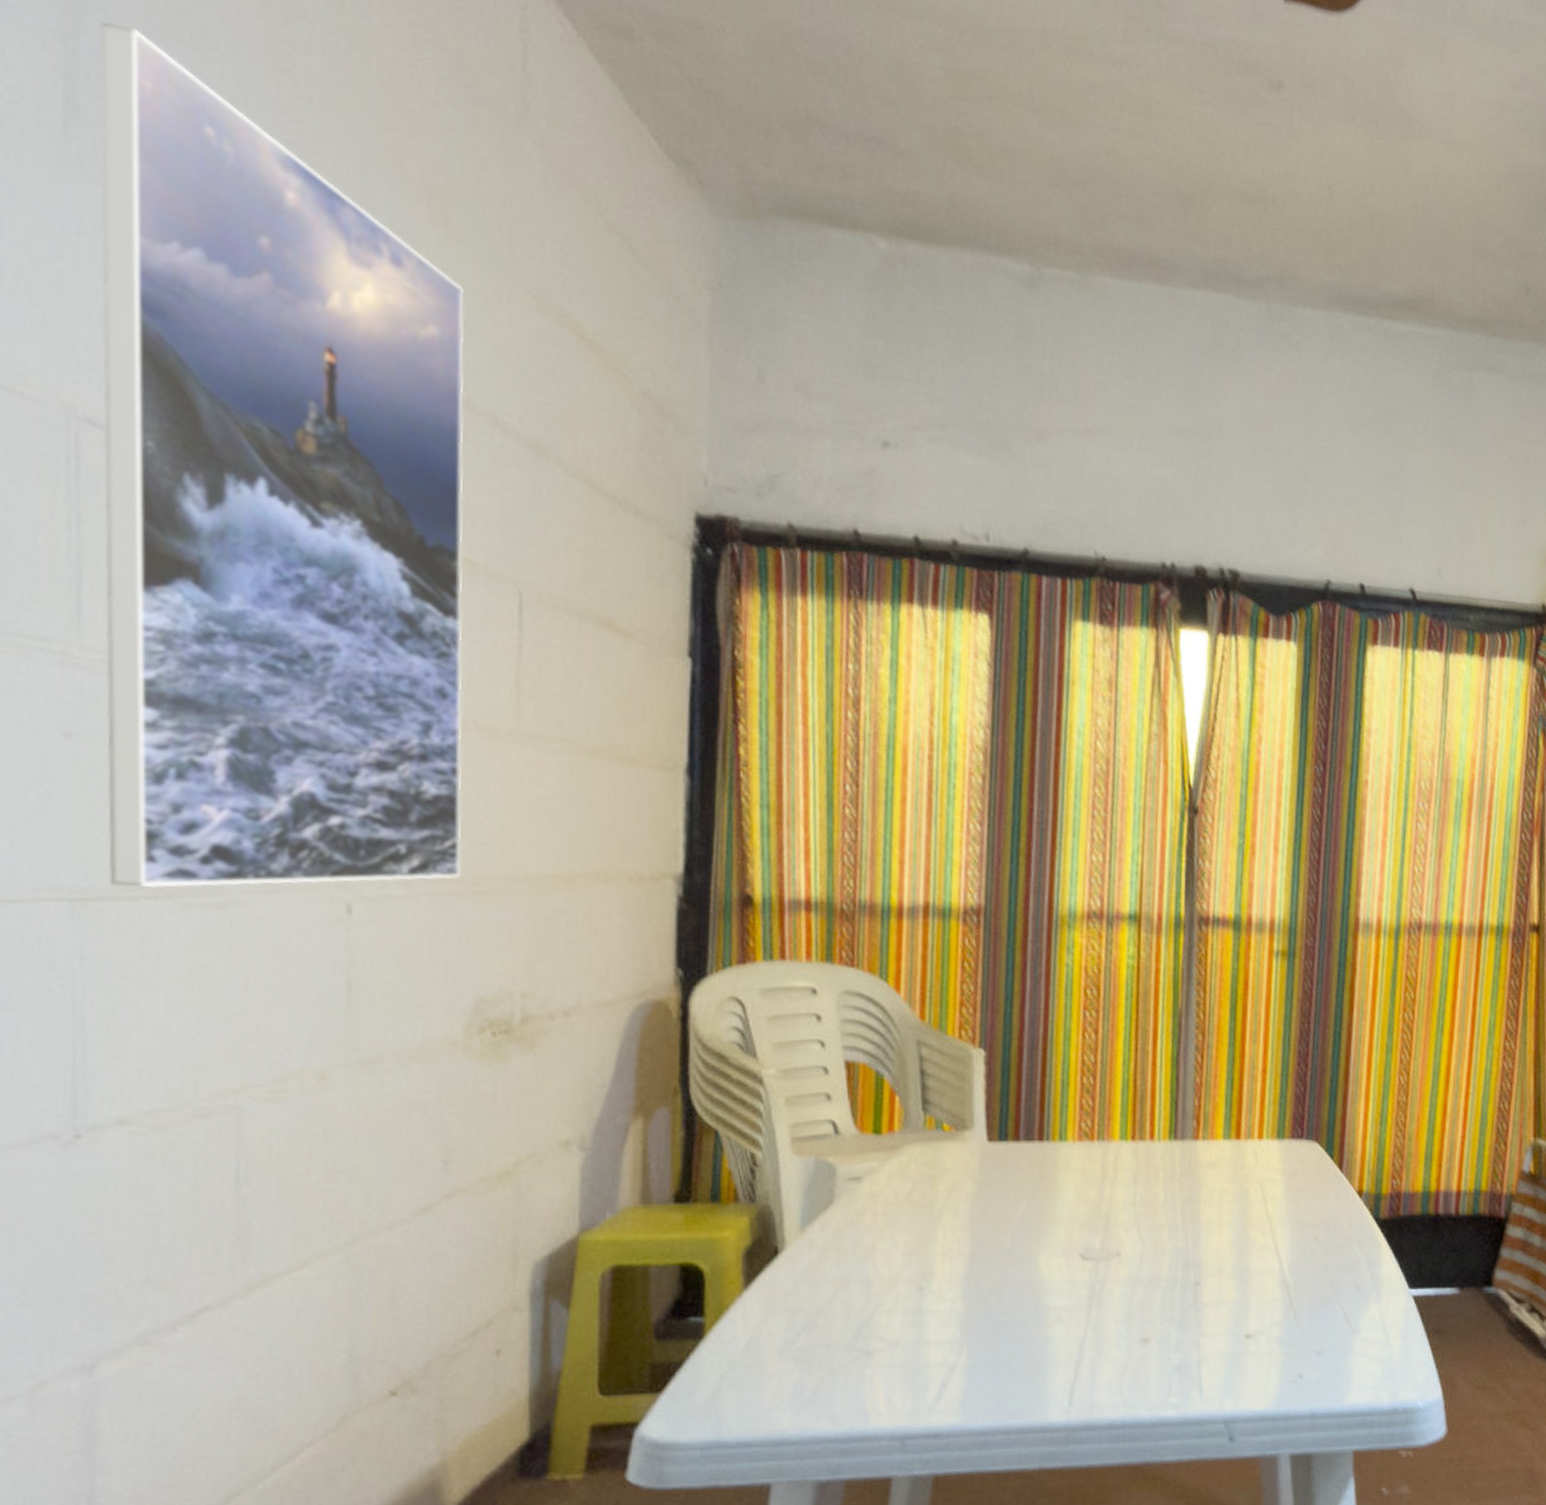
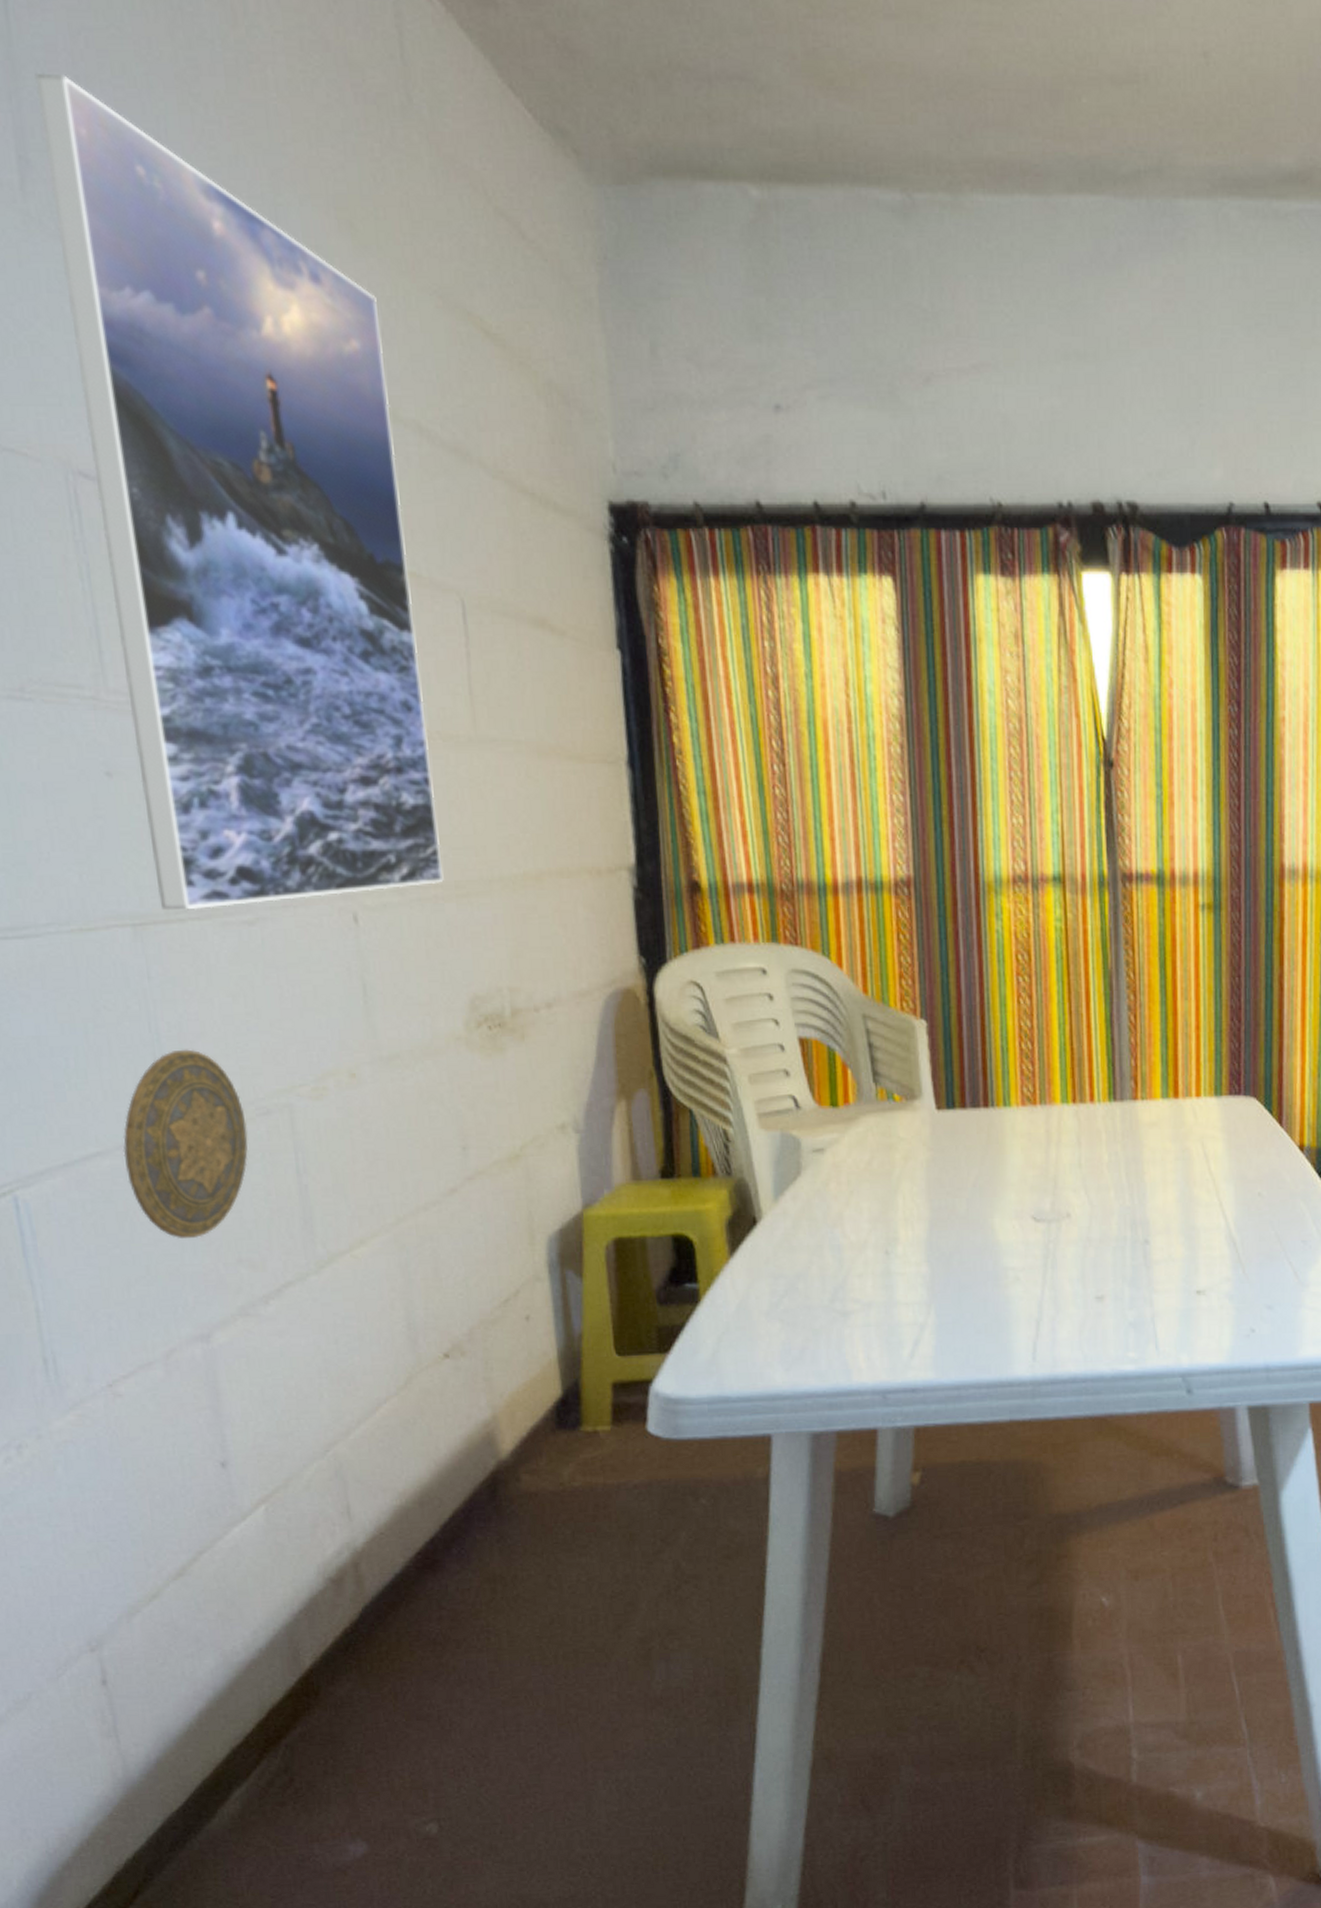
decorative plate: none [14,1040,180,1253] -> present [123,1049,248,1238]

